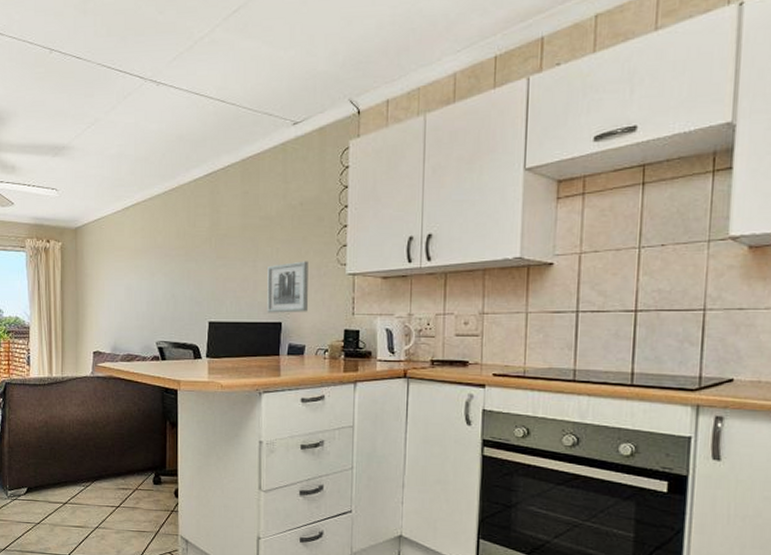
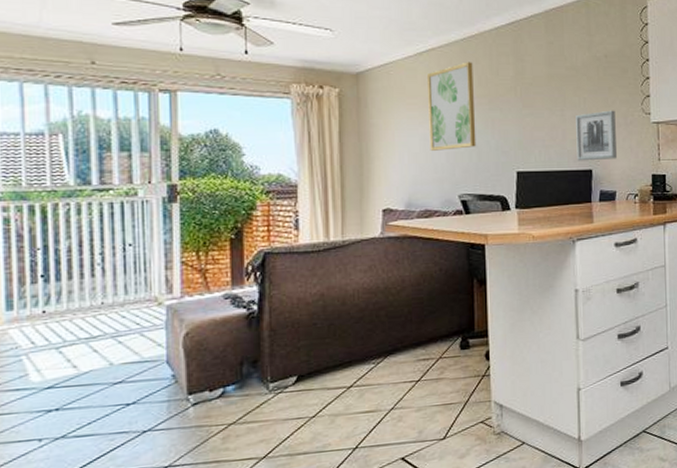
wall art: none [132,214,173,300] -> present [426,62,477,151]

